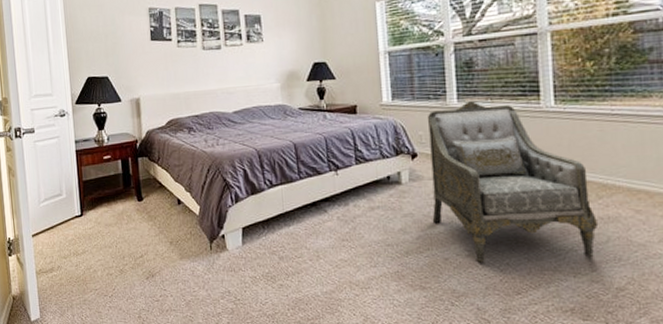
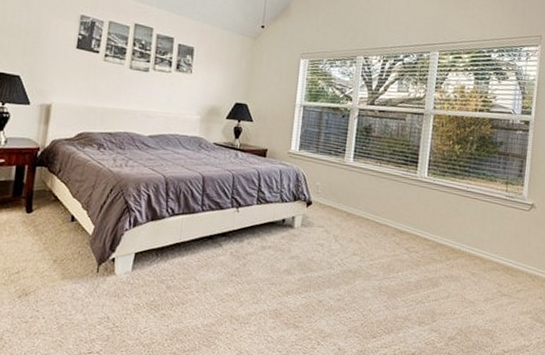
armchair: present [428,101,599,263] -> none [314,162,444,310]

